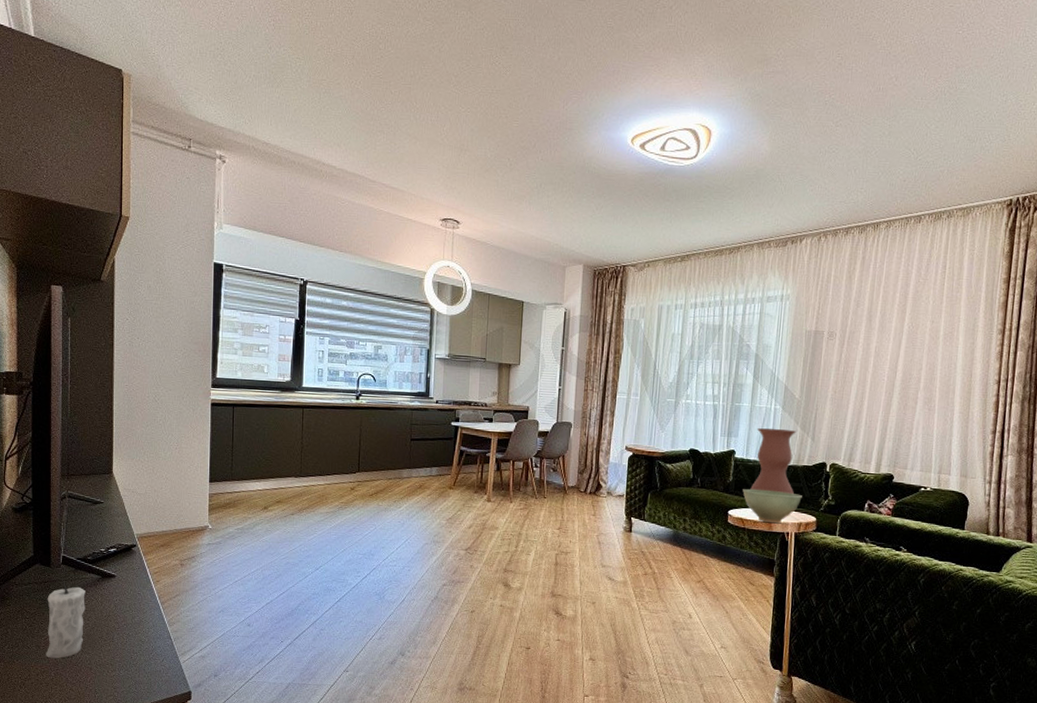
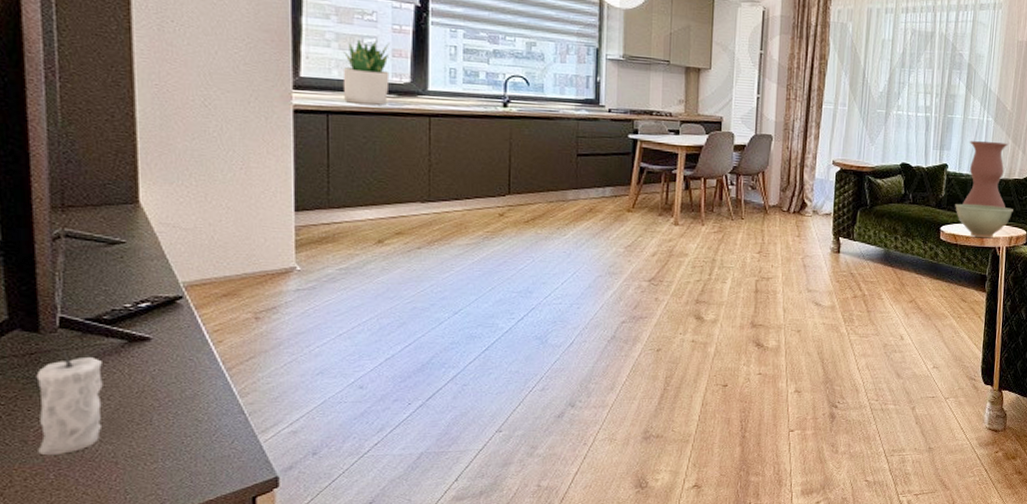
planter: none [244,347,277,399] -> present [342,39,390,105]

